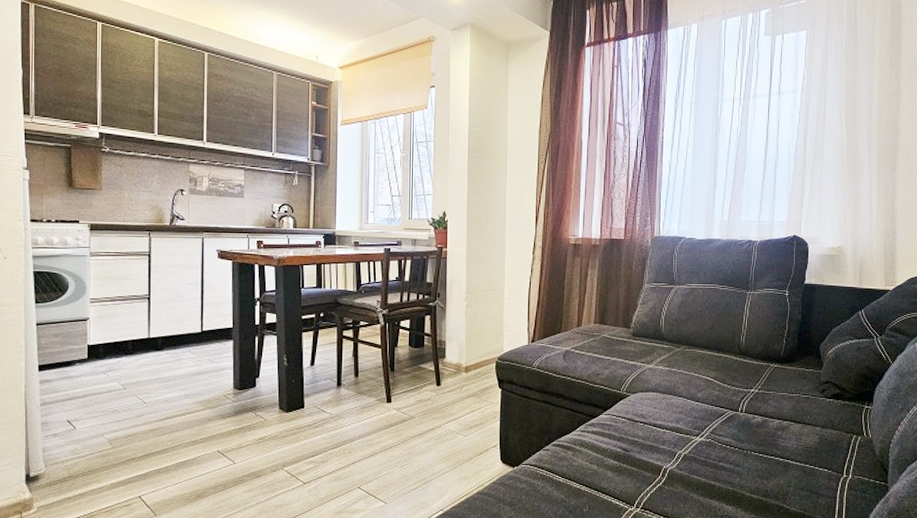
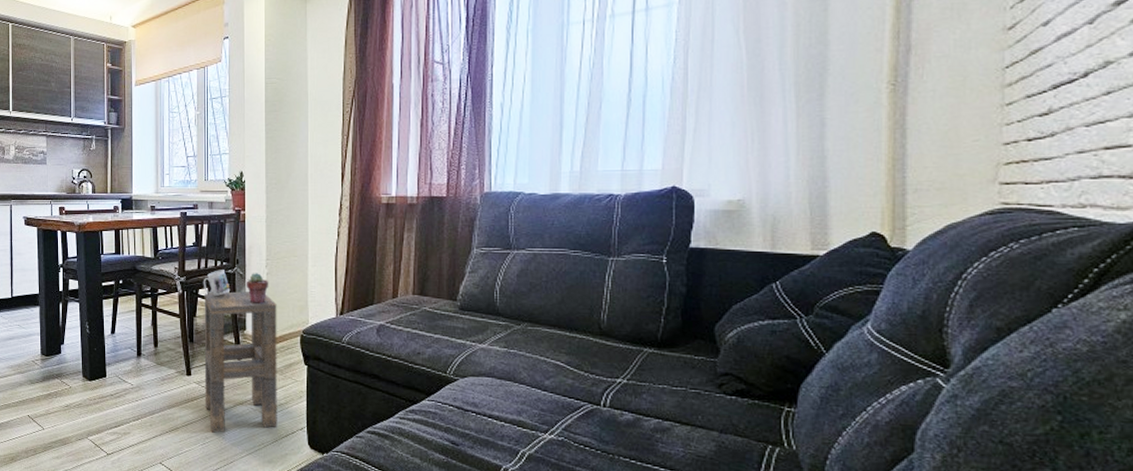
side table: none [404,323,475,455] -> present [204,291,277,433]
mug: none [405,303,432,328] -> present [203,270,231,297]
potted succulent: none [446,305,468,334] -> present [245,273,269,304]

